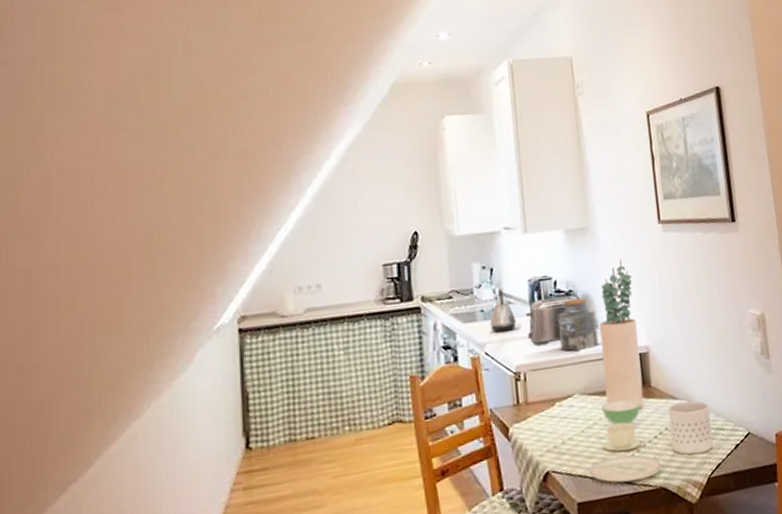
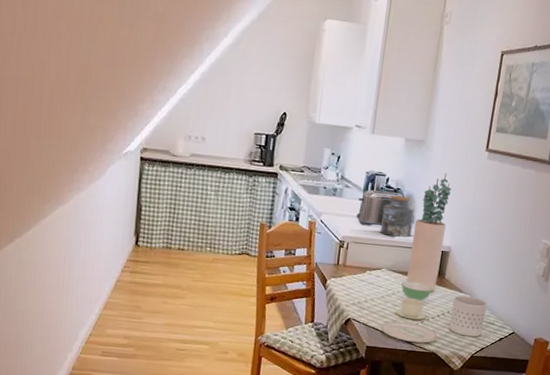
kettle: present [490,288,517,333] -> none [329,174,351,208]

